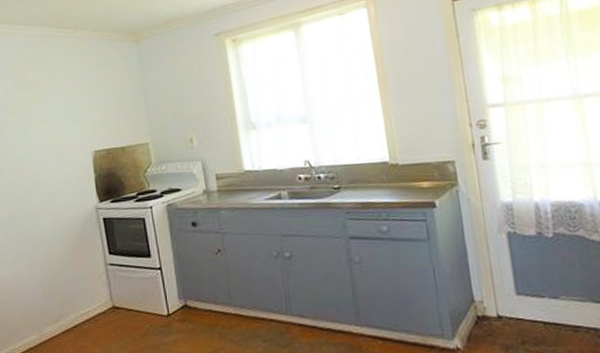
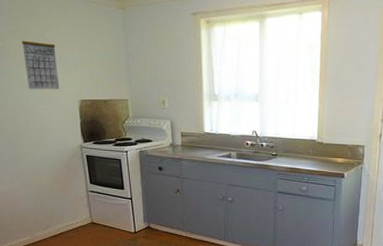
calendar: none [28,89,70,146] -> present [21,40,60,90]

